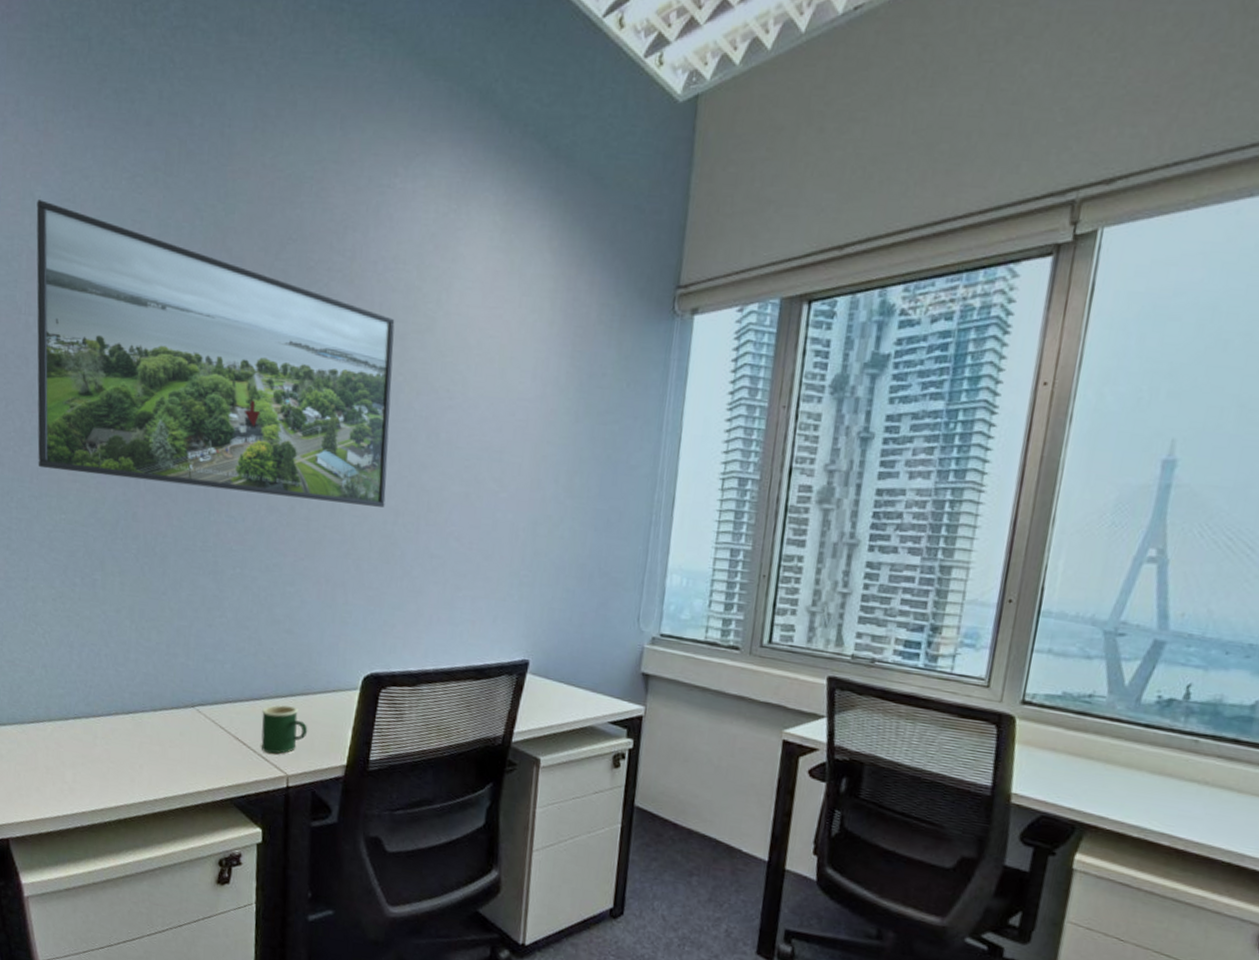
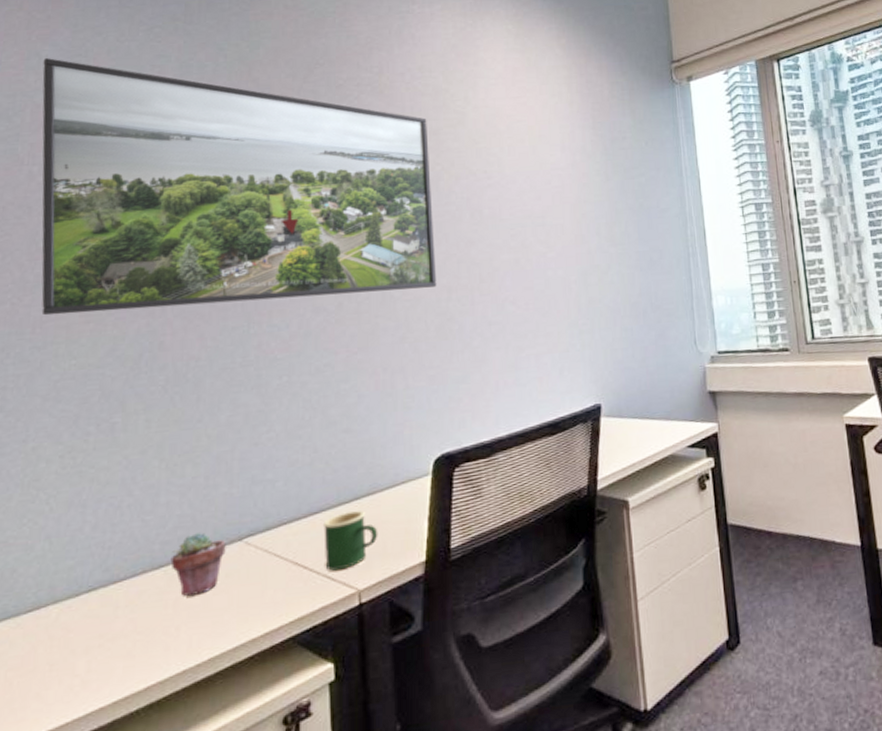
potted succulent: none [137,692,181,744] -> present [170,532,226,597]

